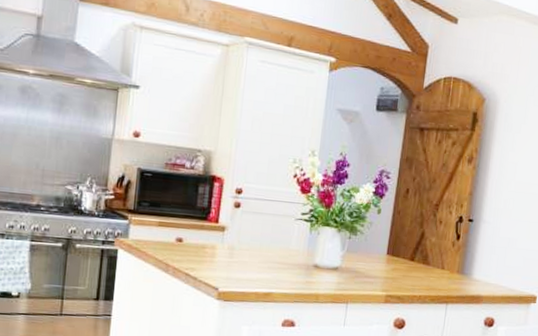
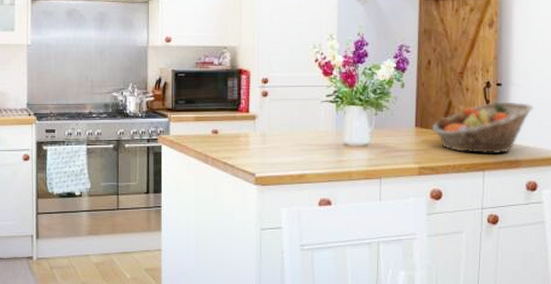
fruit basket: none [402,237,500,288] -> present [431,101,533,153]

